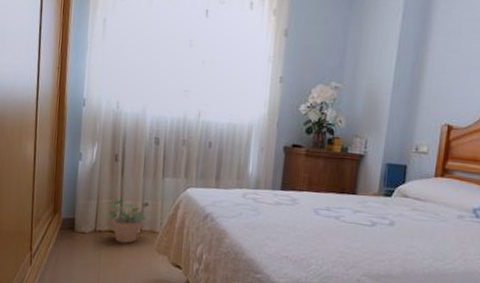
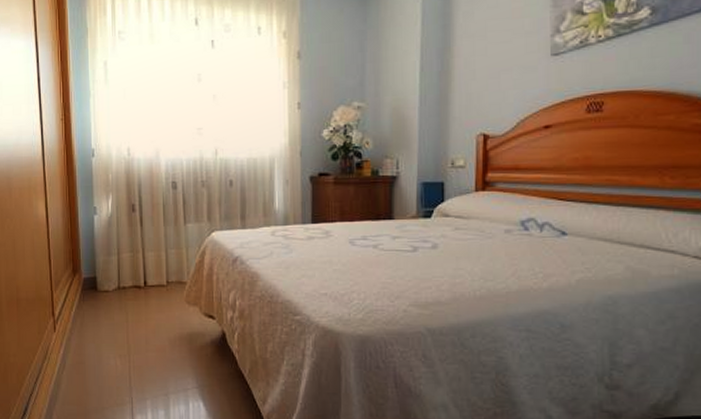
potted plant: present [108,199,153,243] -> none [131,251,178,298]

